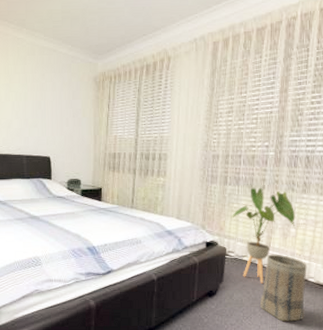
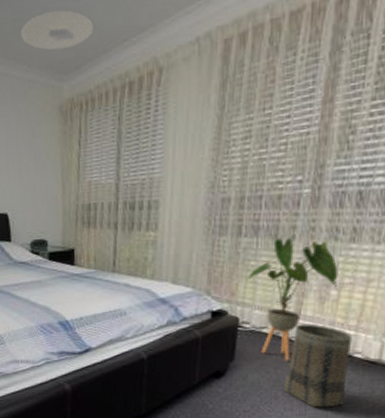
ceiling light: none [67,9,121,37] -> present [20,10,93,51]

